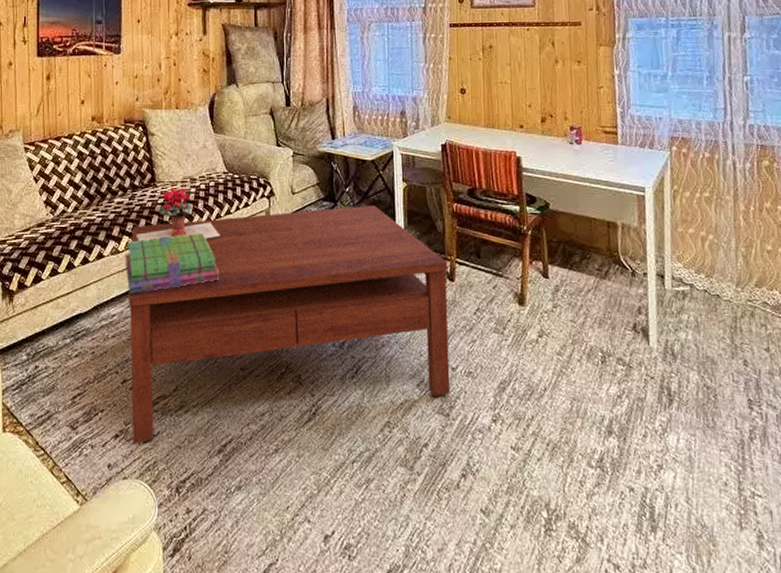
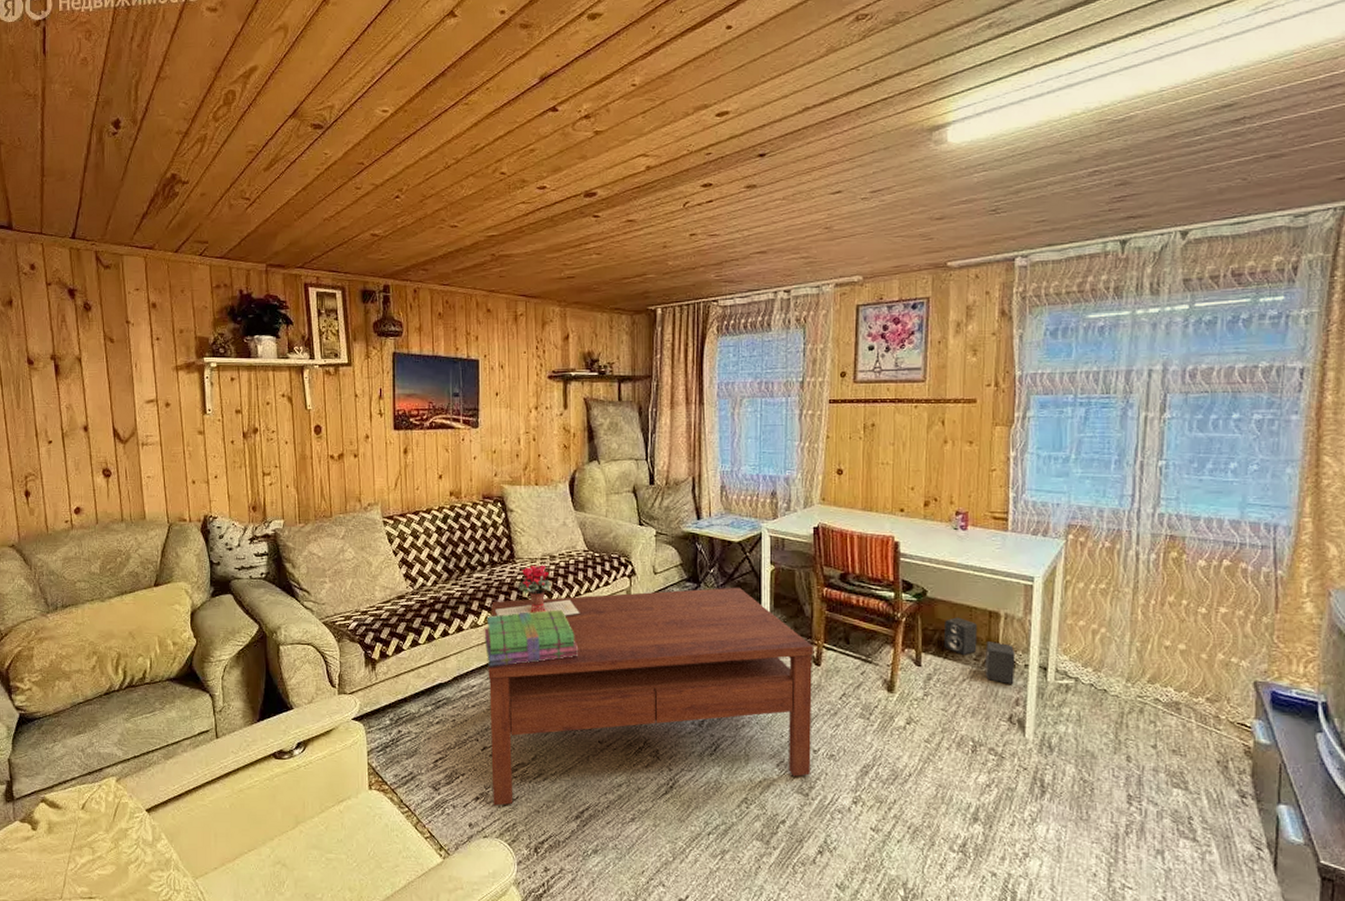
speaker: none [567,228,635,294] -> present [943,617,1016,685]

